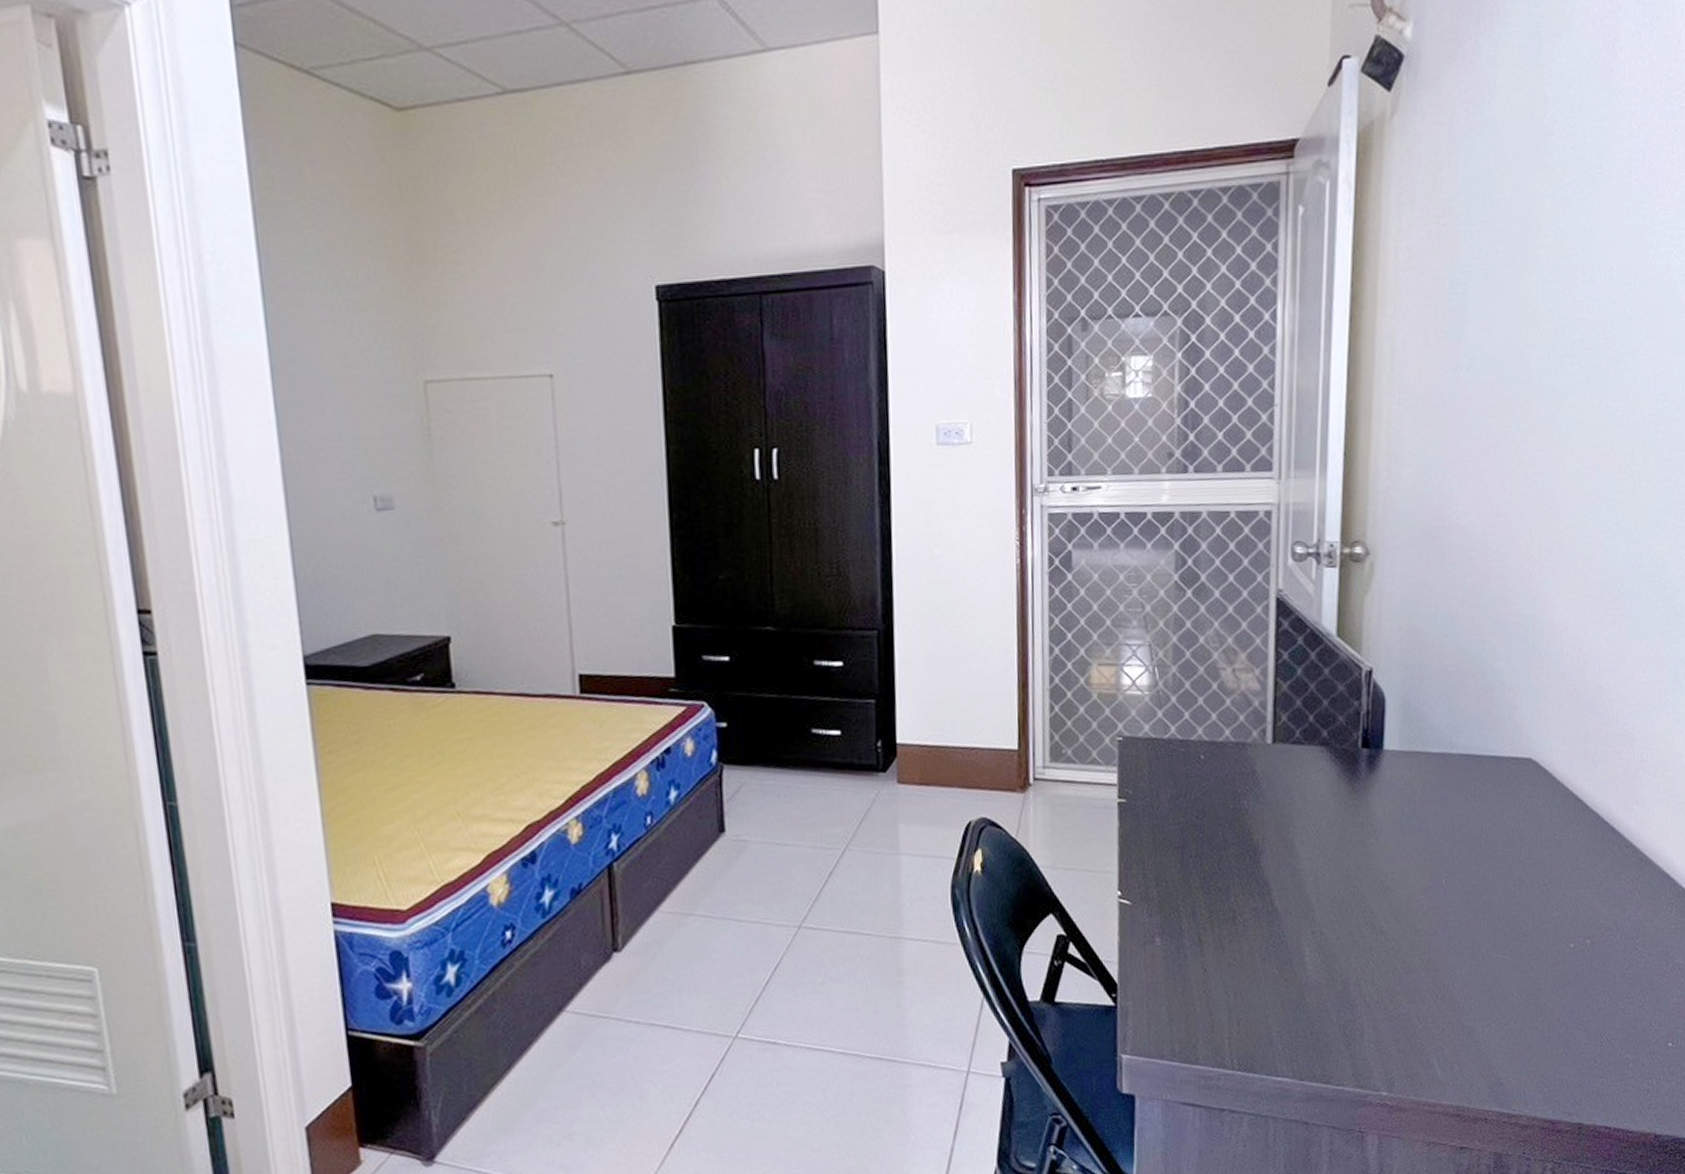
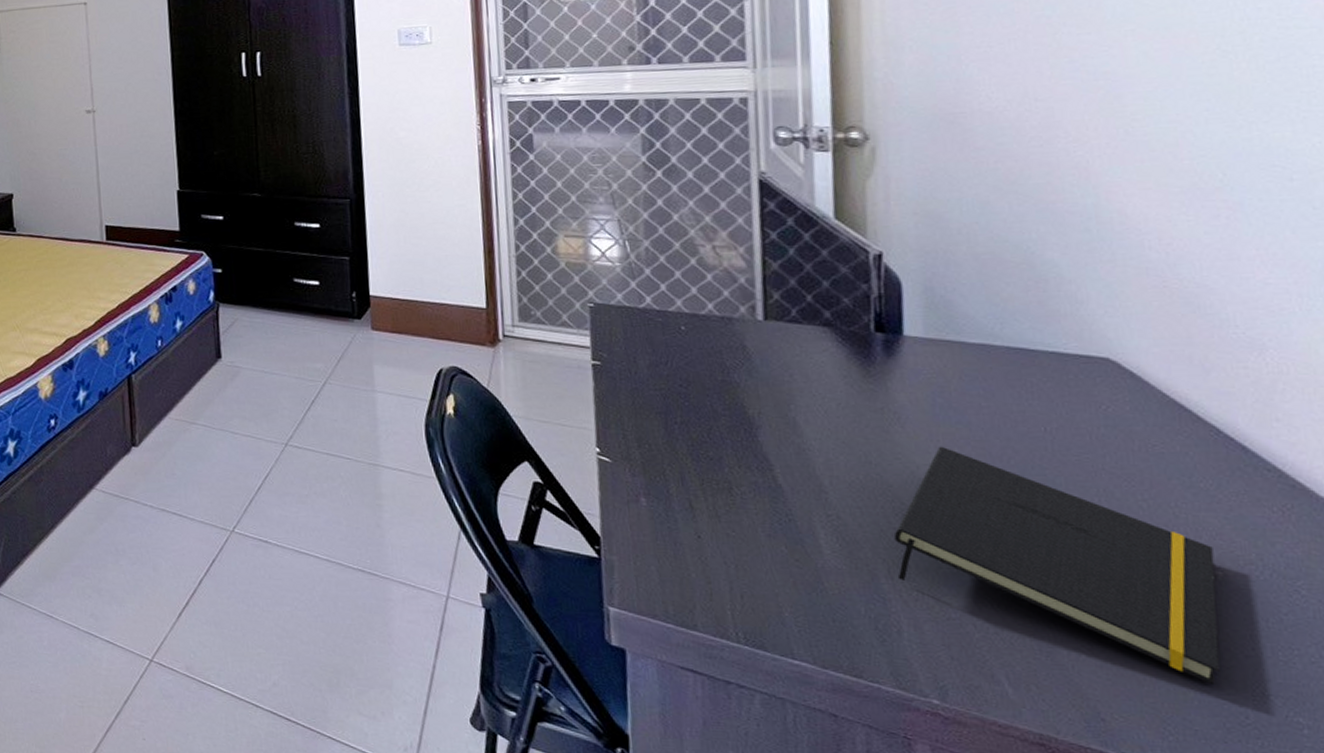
notepad: none [1363,853,1586,1038] -> present [893,446,1220,684]

